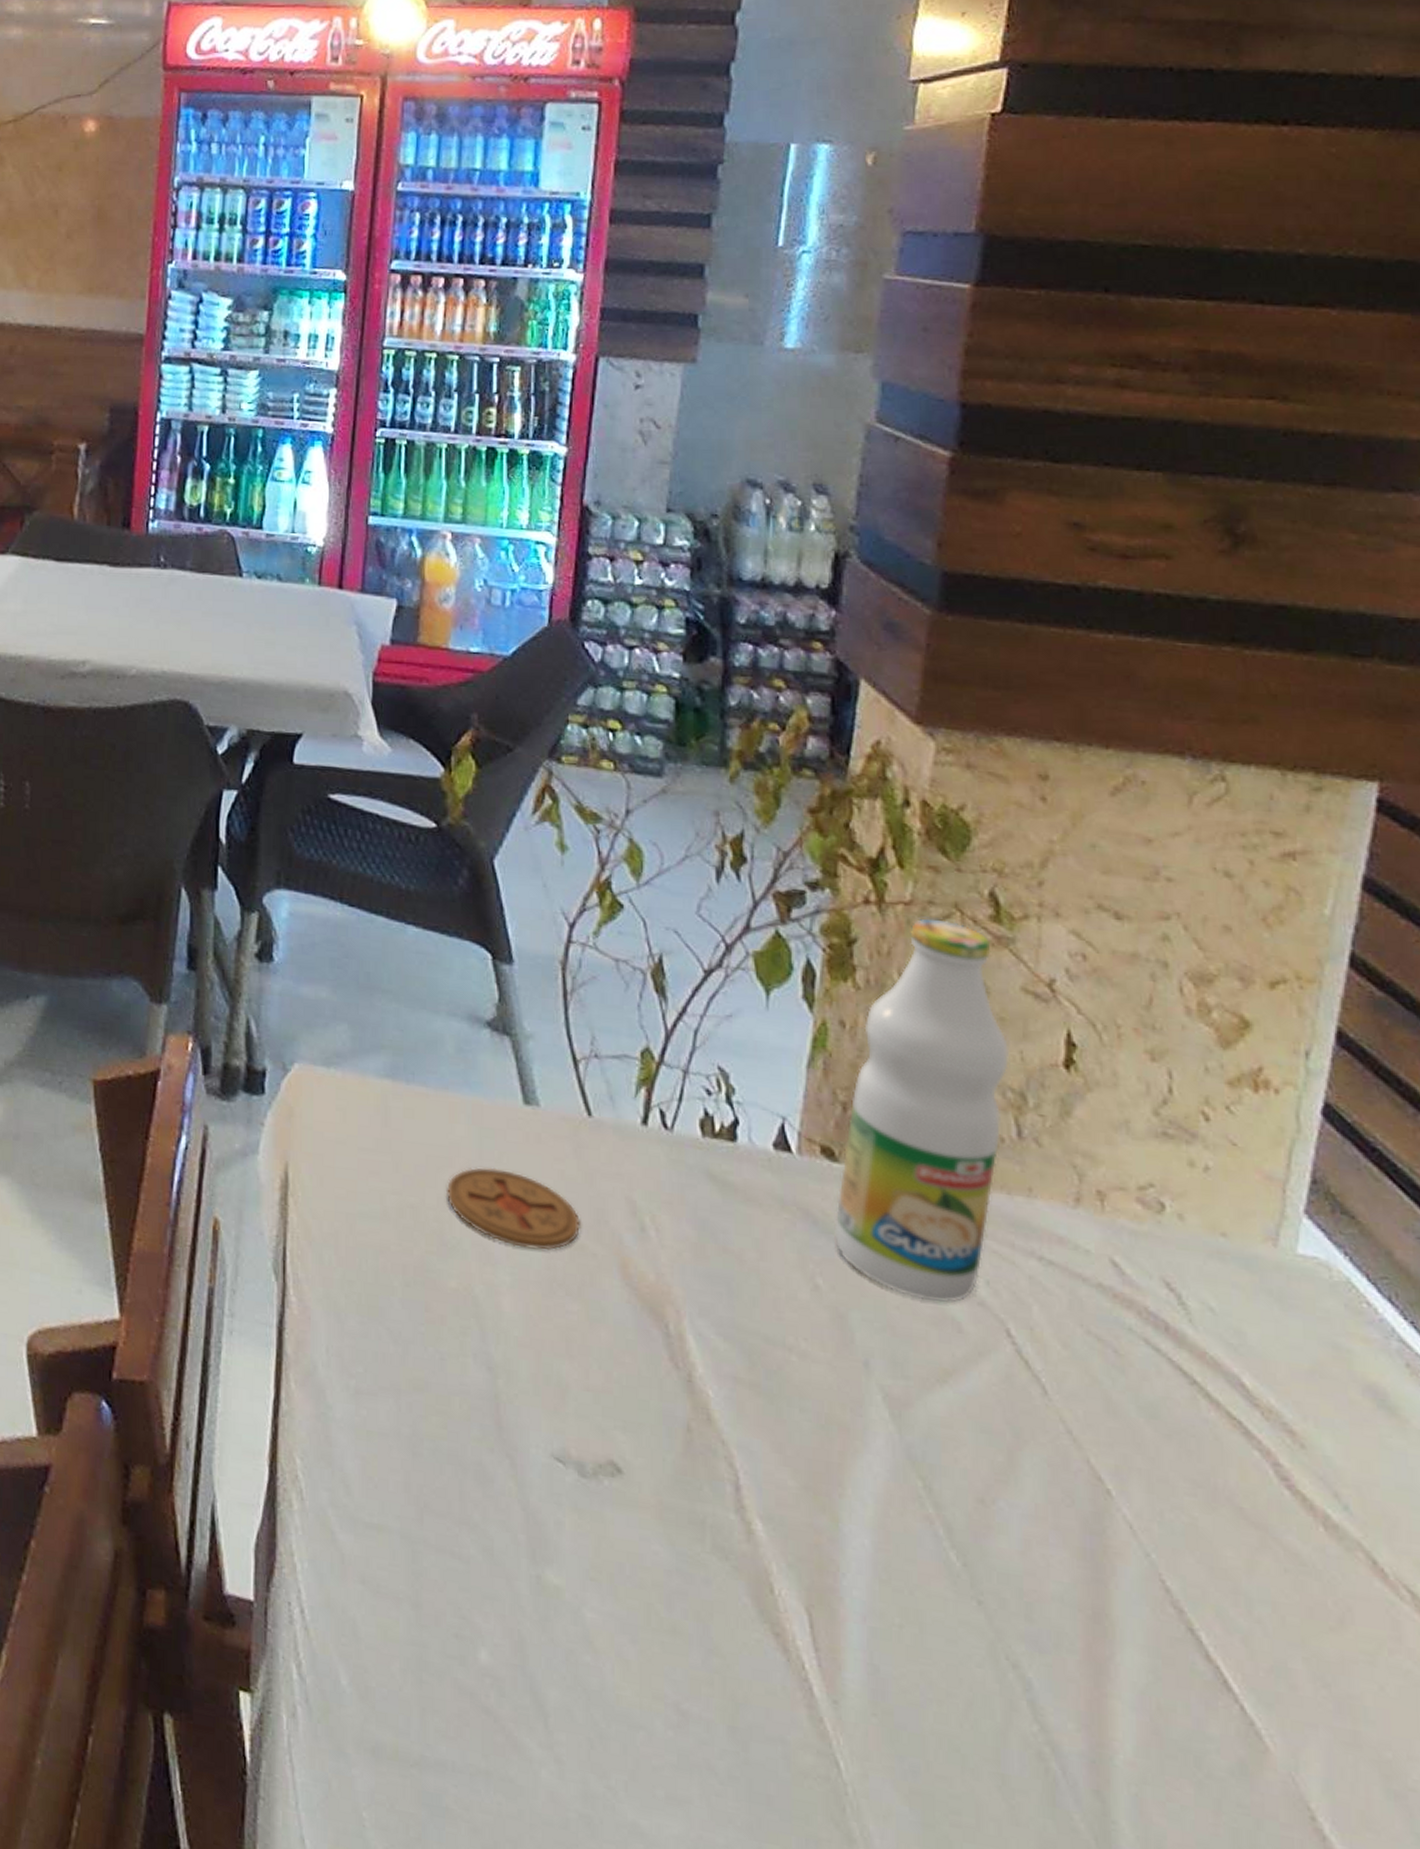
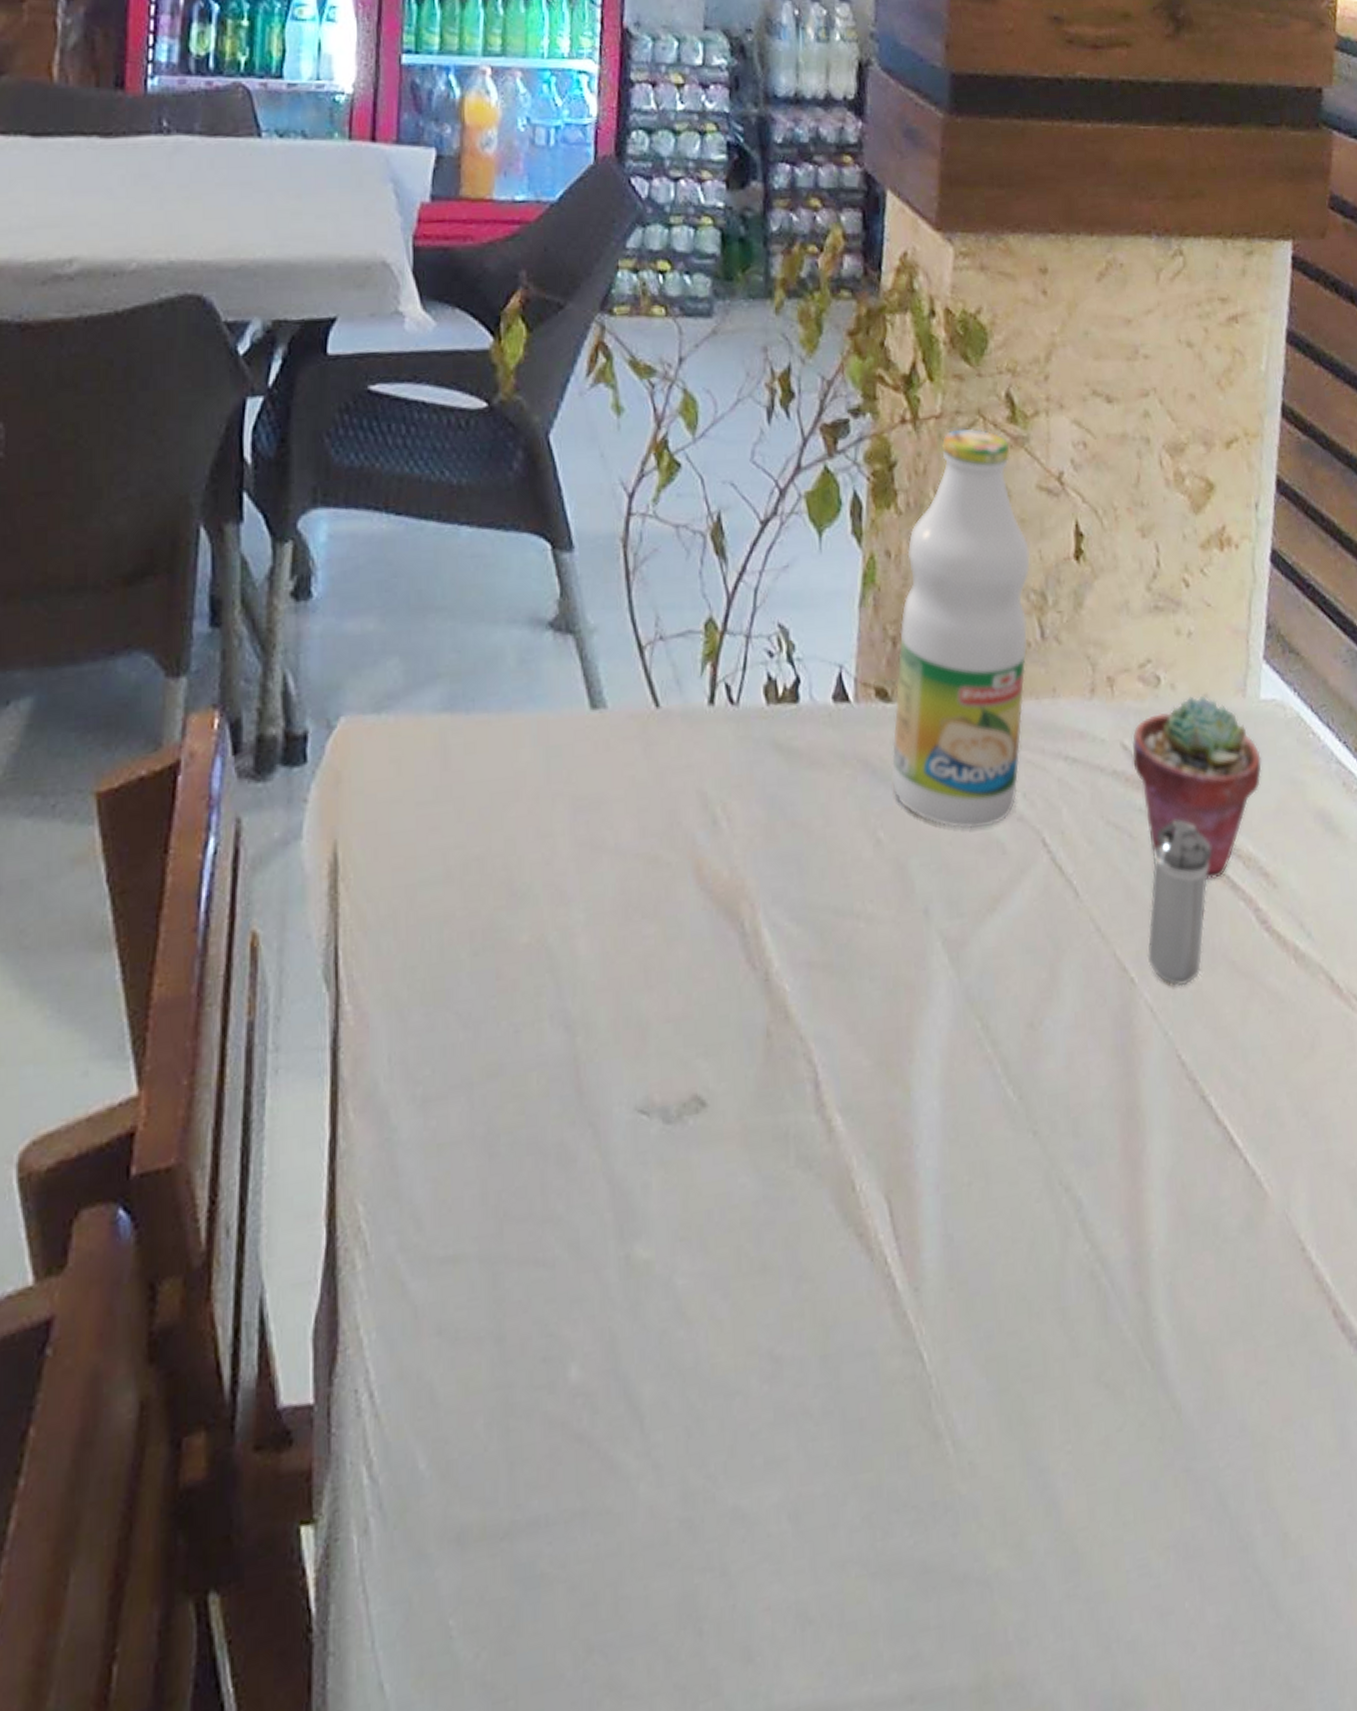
coaster: present [447,1167,580,1251] -> none [514,789,653,877]
potted succulent: none [1123,1231,1295,1421] -> present [1131,695,1263,881]
shaker: none [1128,1349,1220,1515] -> present [1147,819,1212,987]

